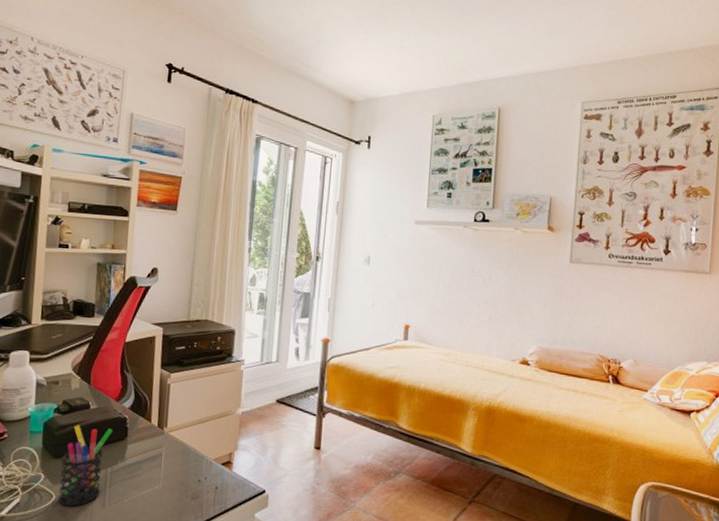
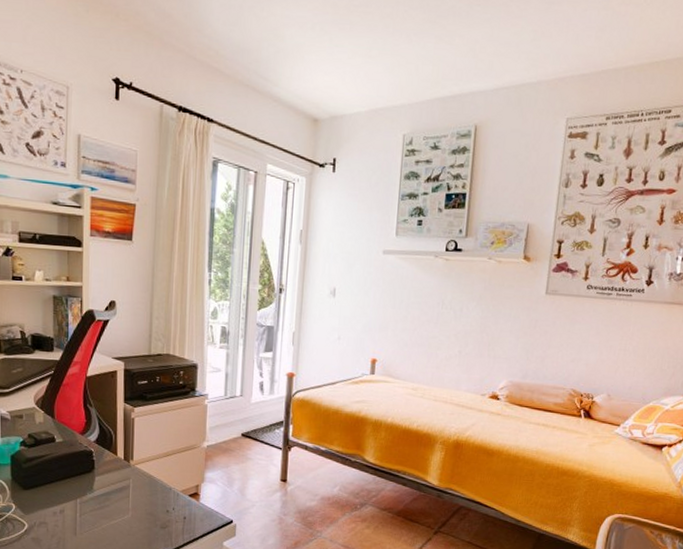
pen holder: present [58,425,113,507] -> none [30,458,79,535]

